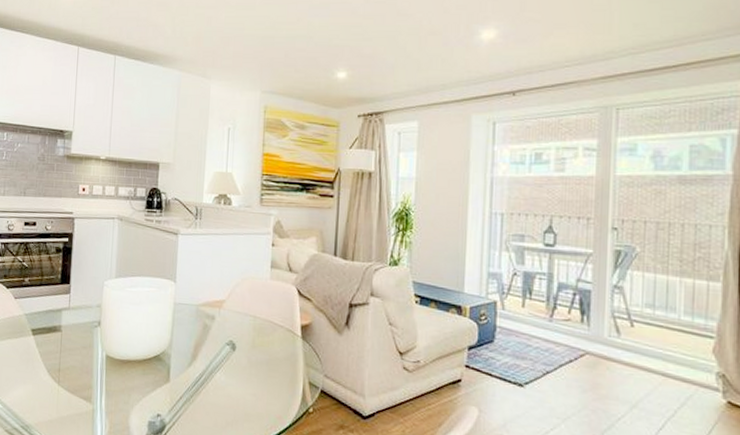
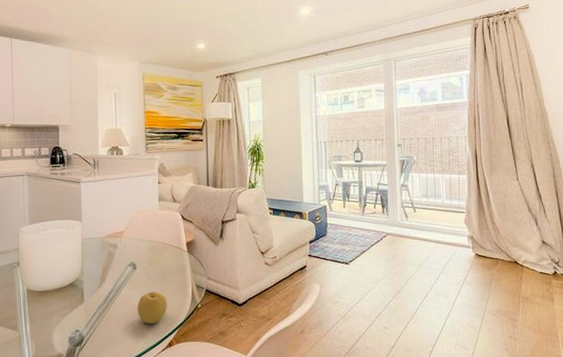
fruit: none [232,381,271,423] -> present [137,291,168,324]

